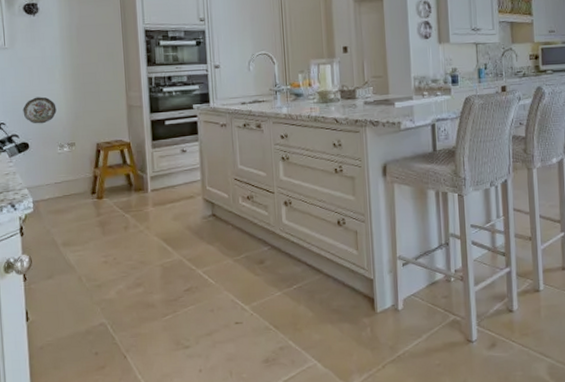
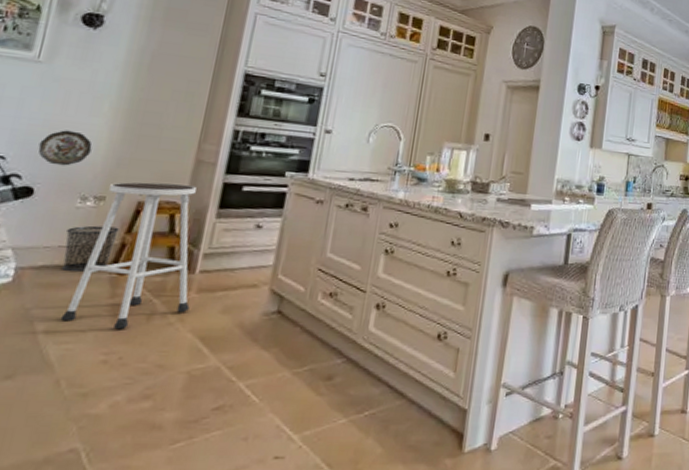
waste bin: none [56,164,90,201] -> present [62,225,119,273]
stool: none [70,126,151,239] -> present [60,182,197,330]

